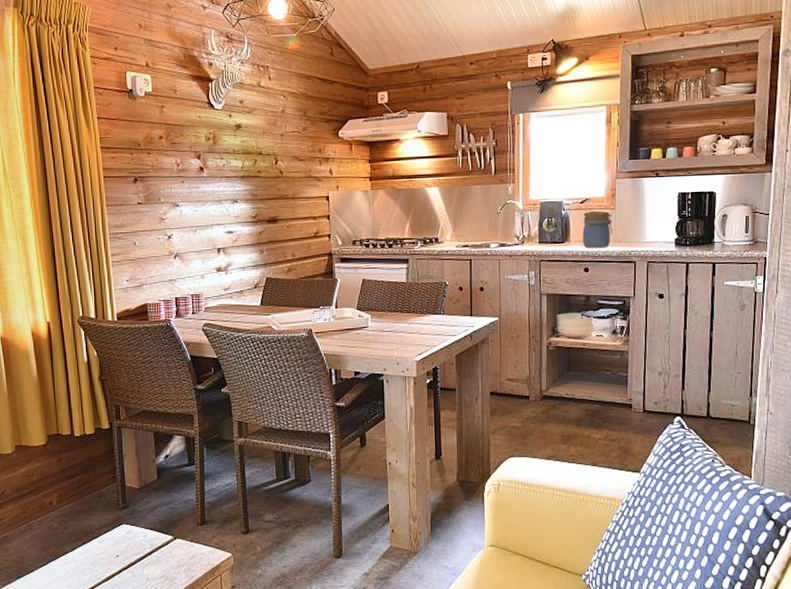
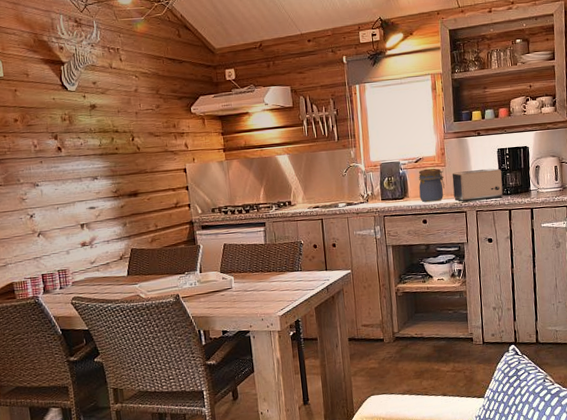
bowl: present [556,312,595,338] -> none [402,260,436,284]
toaster: none [622,214,682,252] -> present [452,168,503,203]

